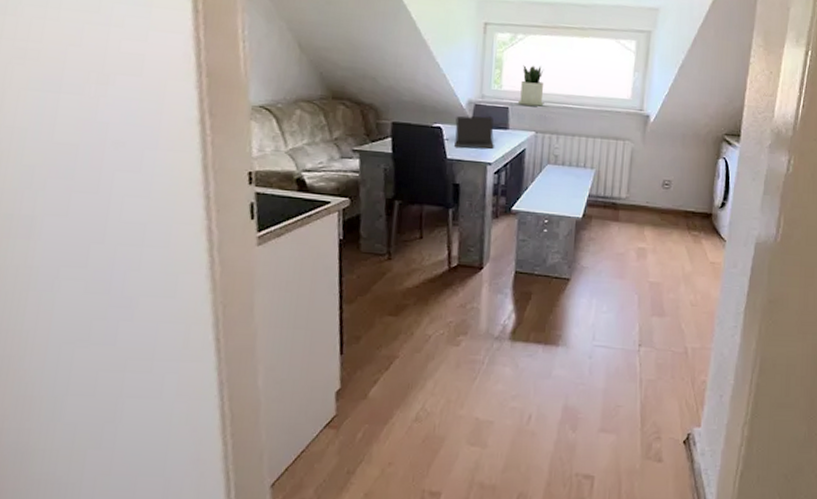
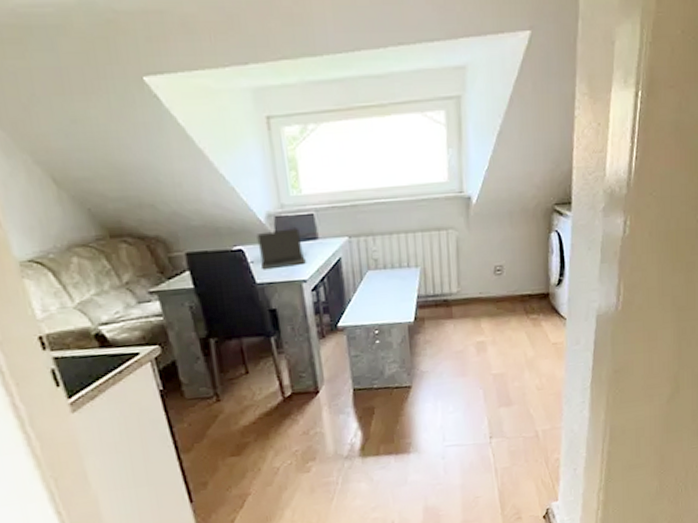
planter: present [517,65,544,107] -> none [321,159,353,209]

